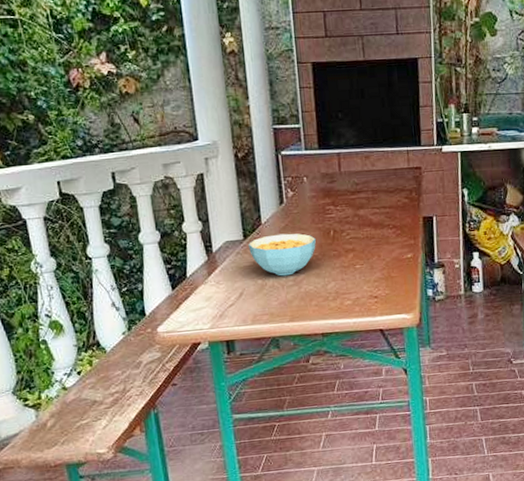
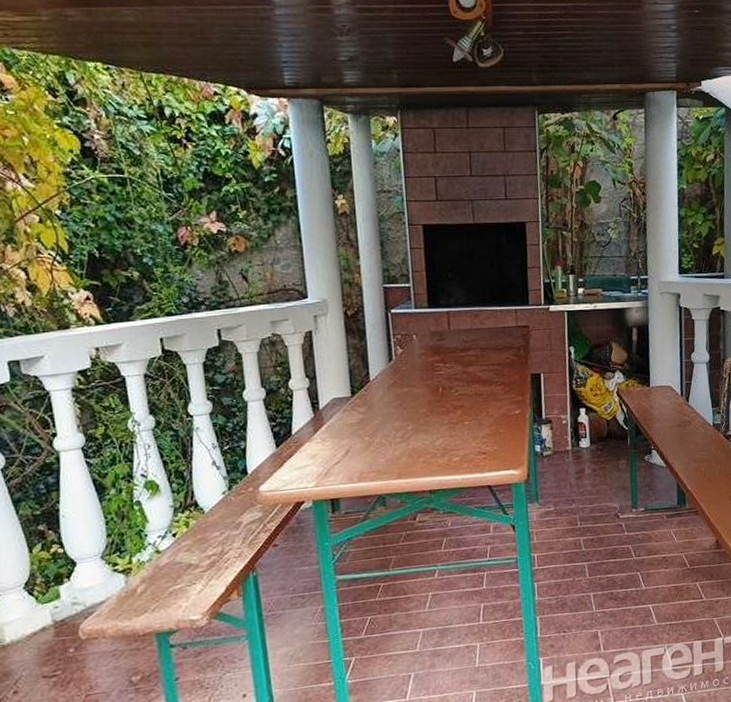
cereal bowl: present [249,233,316,277] -> none [356,390,425,433]

